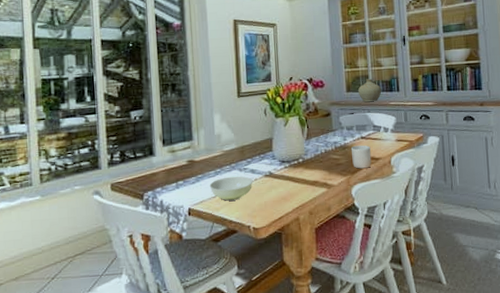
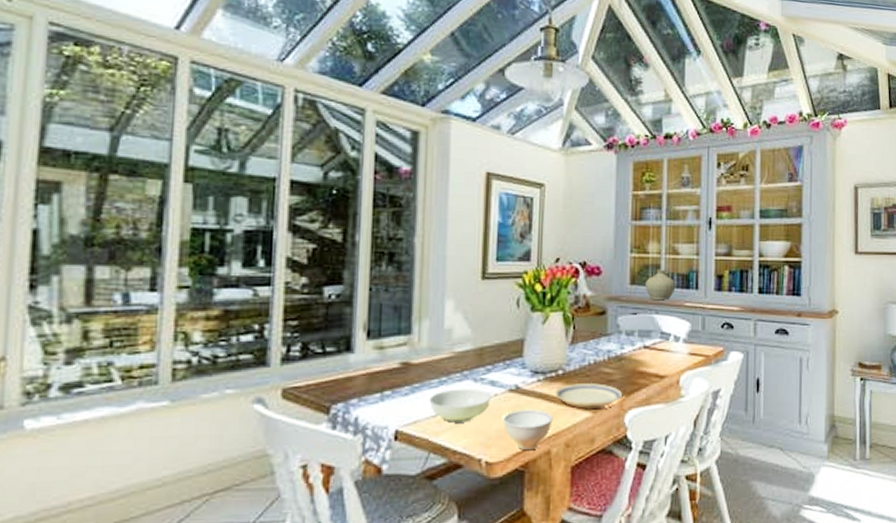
bowl: none [263,188,299,219] -> present [503,410,553,451]
plate: none [298,167,348,186] -> present [555,383,622,409]
mug: present [350,145,372,169] -> none [628,357,655,389]

